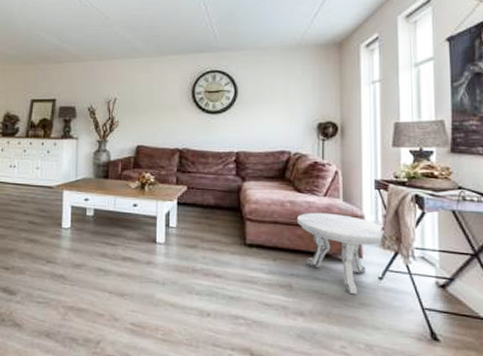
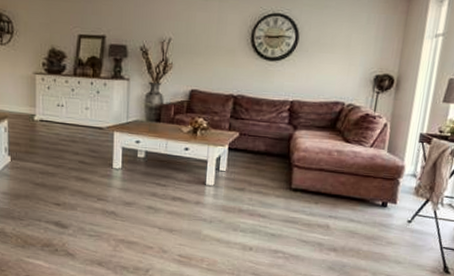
side table: present [297,212,384,295] -> none [342,161,421,235]

